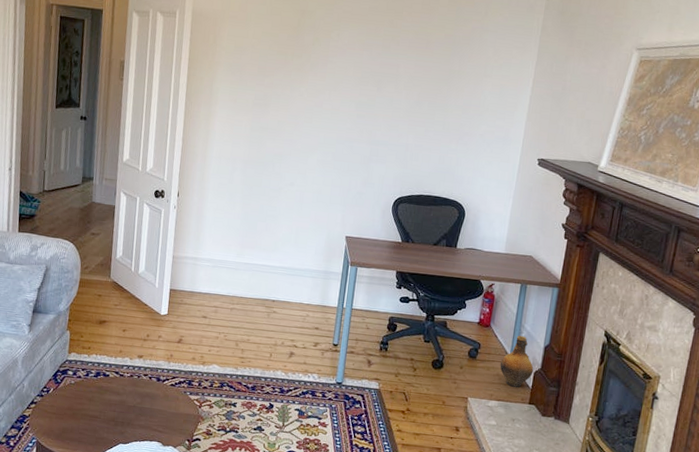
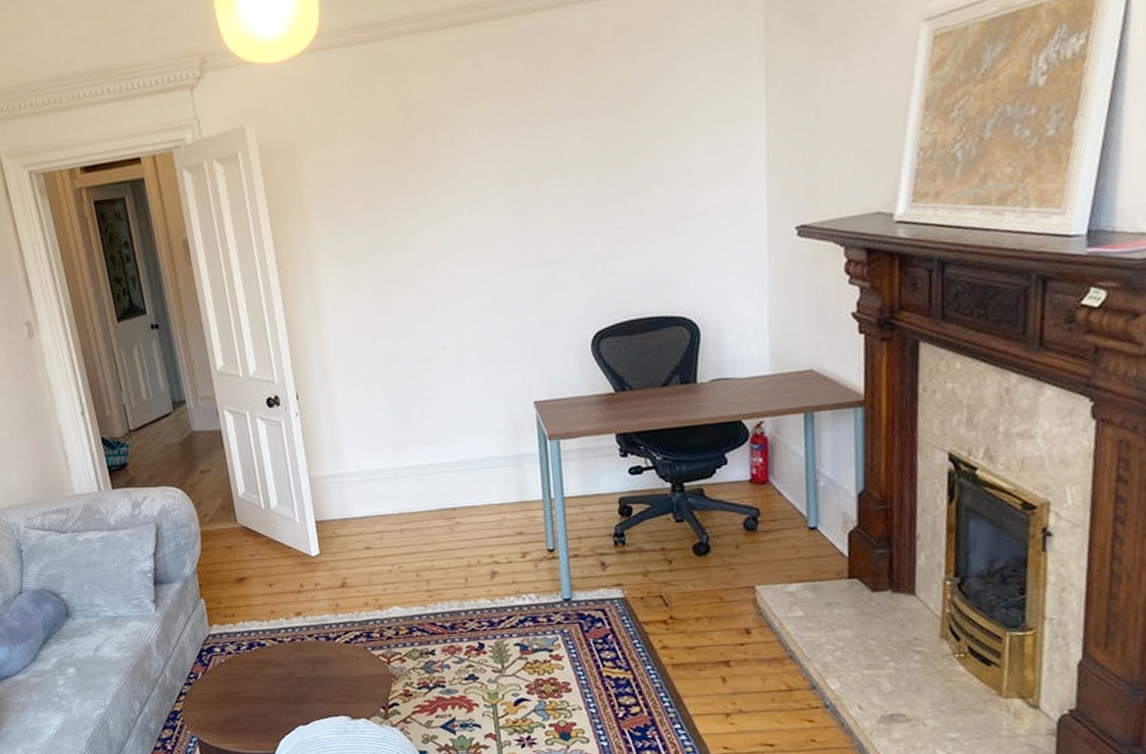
ceramic jug: present [500,335,534,387] -> none [794,485,847,559]

